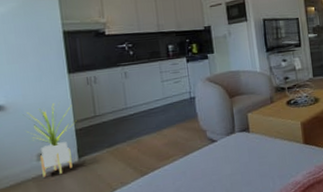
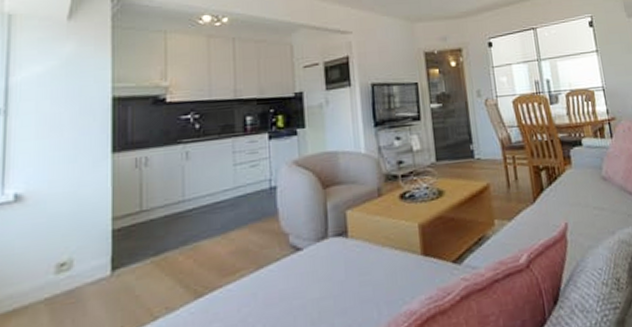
house plant: present [23,103,74,178] -> none [45,192,112,298]

